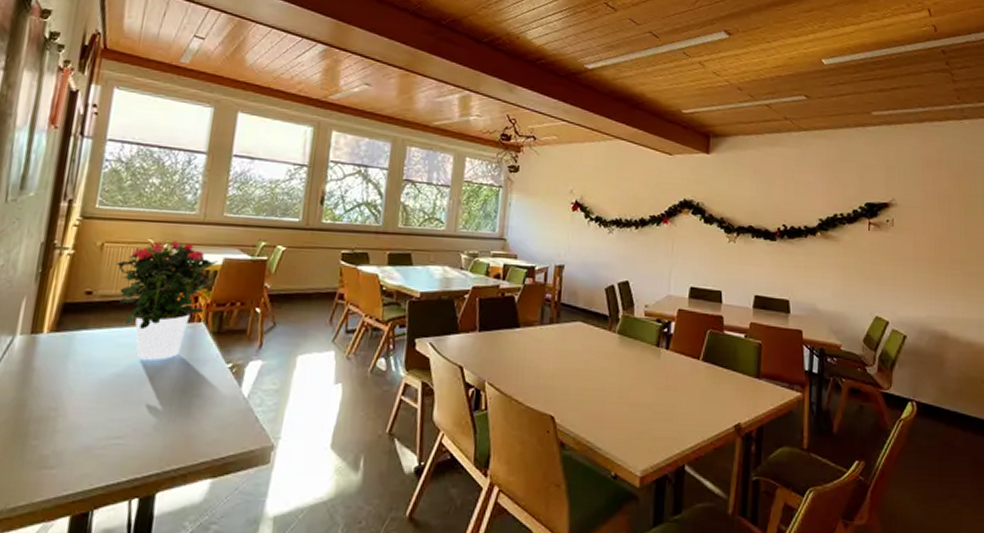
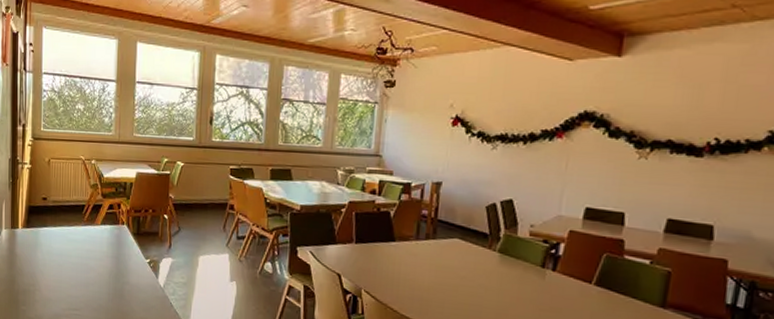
potted flower: present [117,241,218,360] -> none [61,157,132,253]

